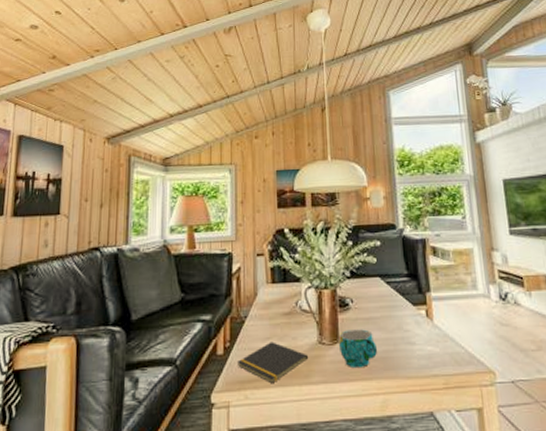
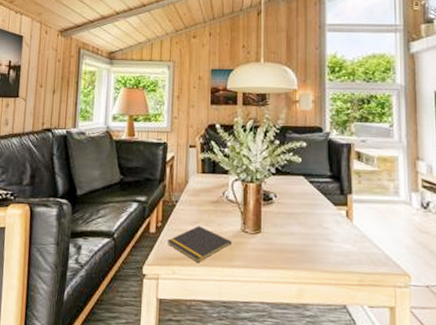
cup: present [338,329,378,369] -> none [260,222,297,258]

